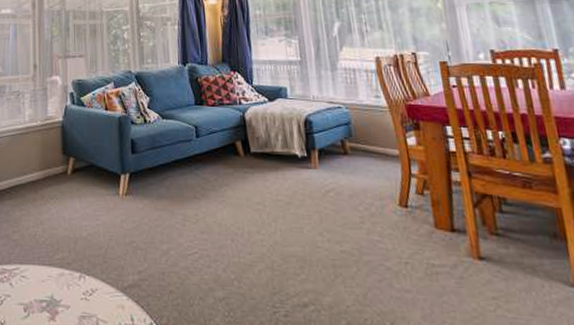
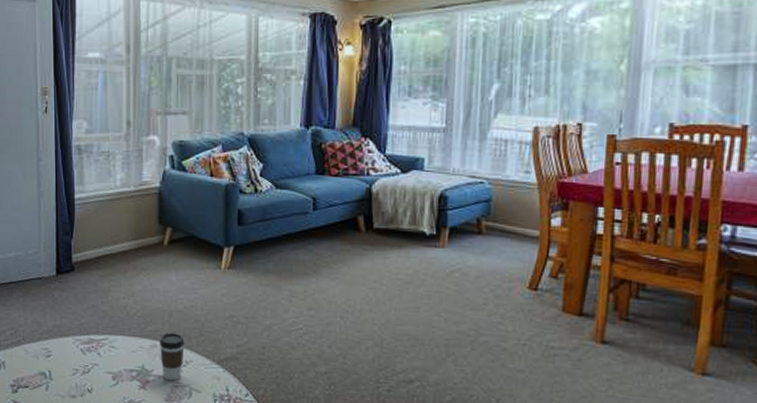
coffee cup: none [67,260,90,311] -> present [160,332,185,381]

